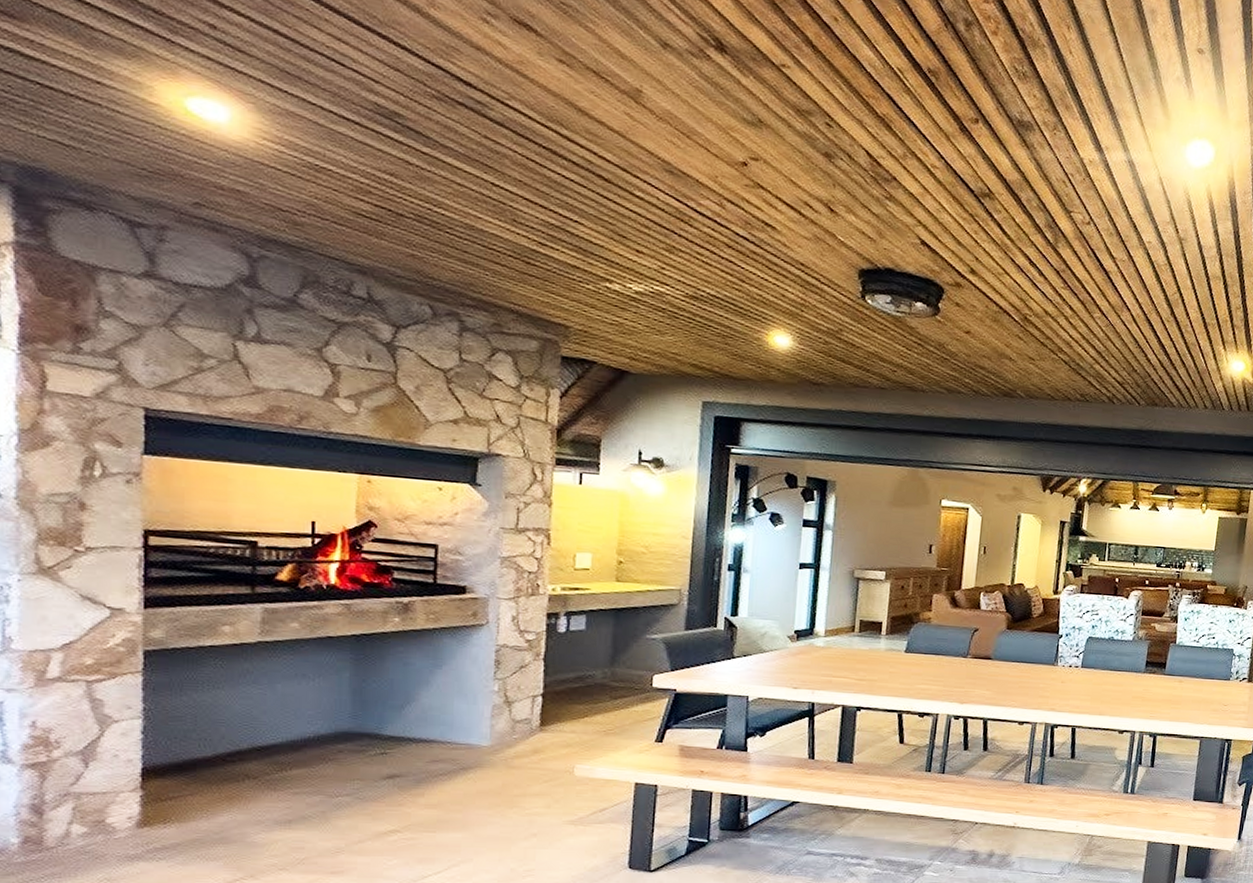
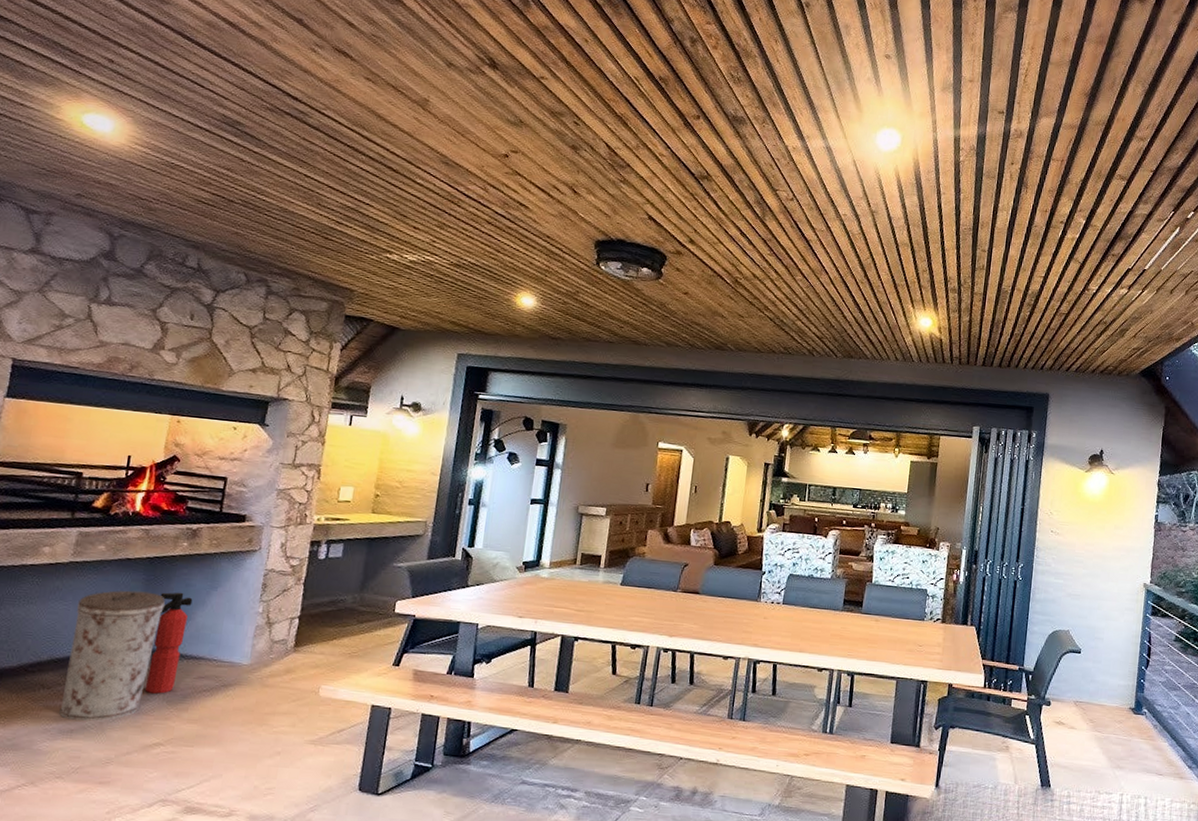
trash can: none [272,671,381,811] -> present [59,590,165,721]
fire extinguisher: none [370,671,414,780] -> present [144,592,193,694]

